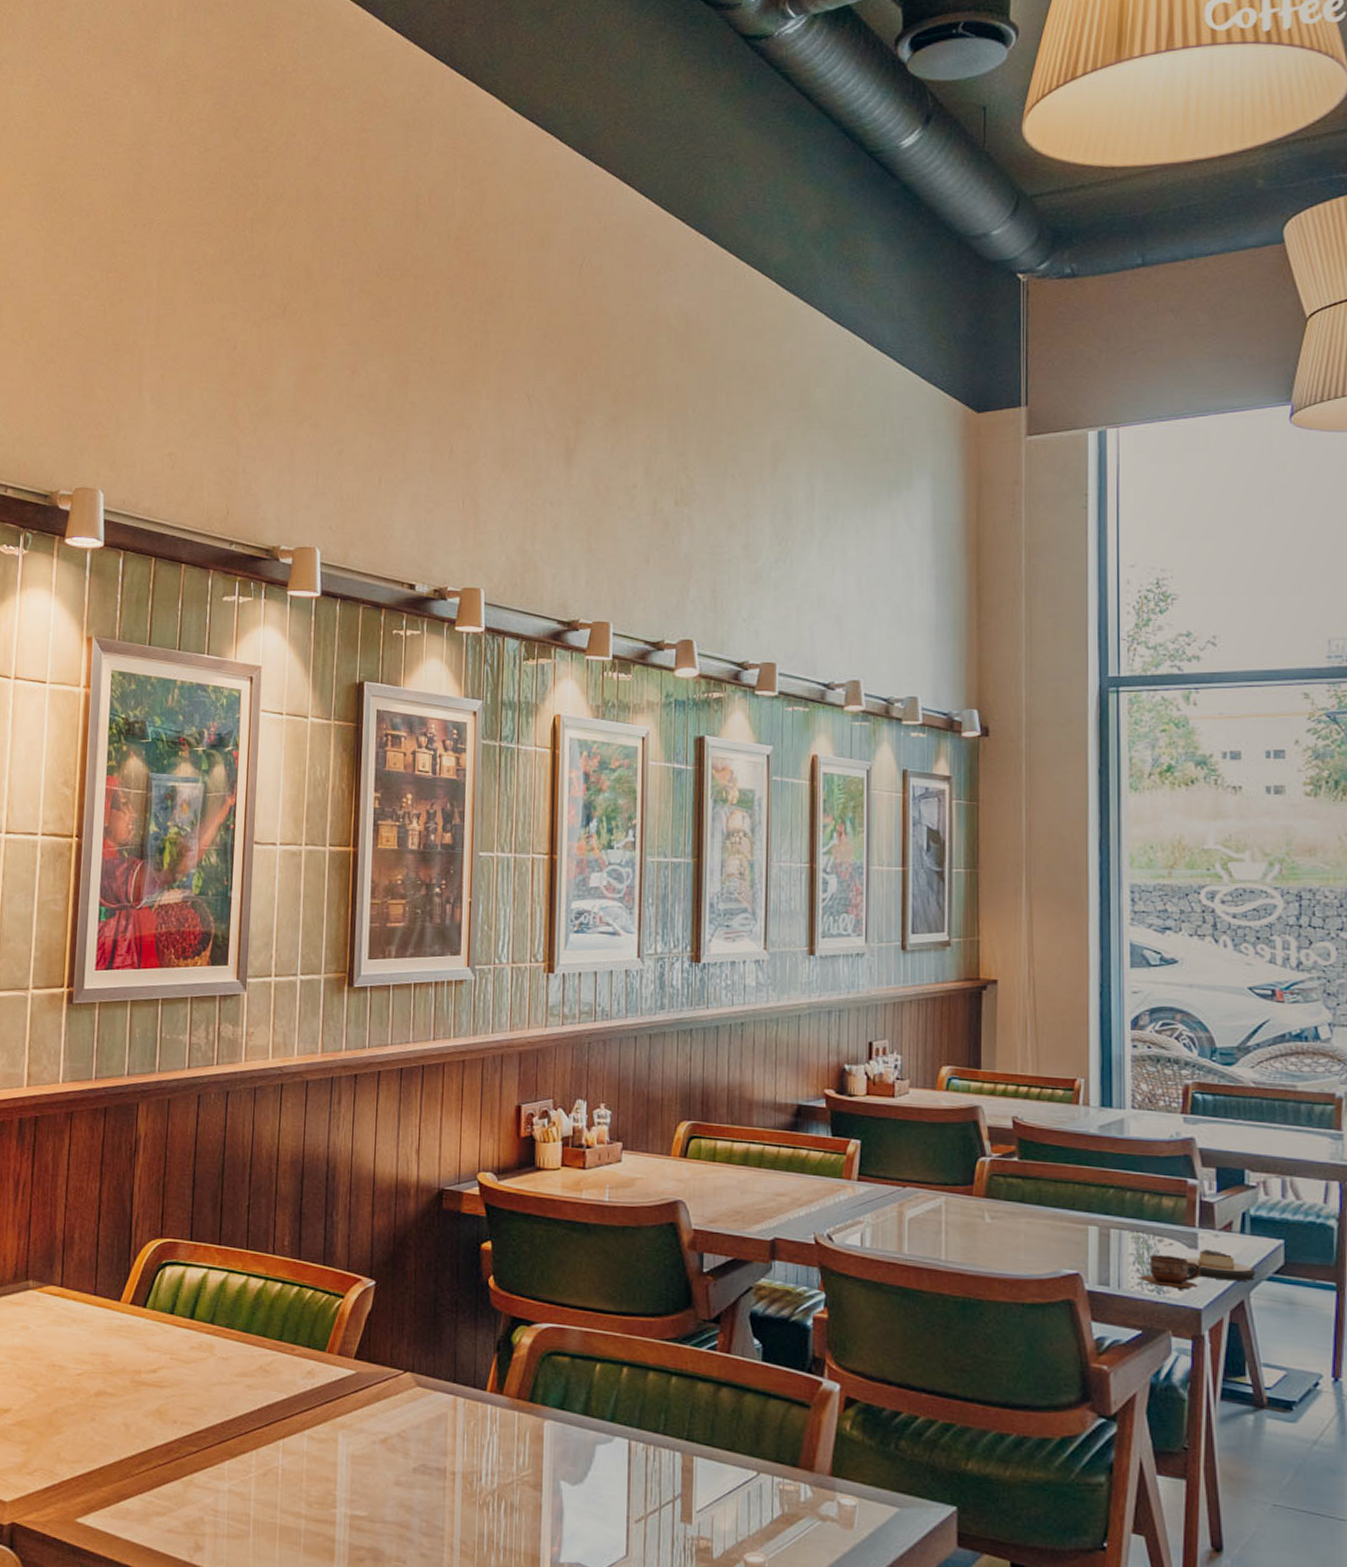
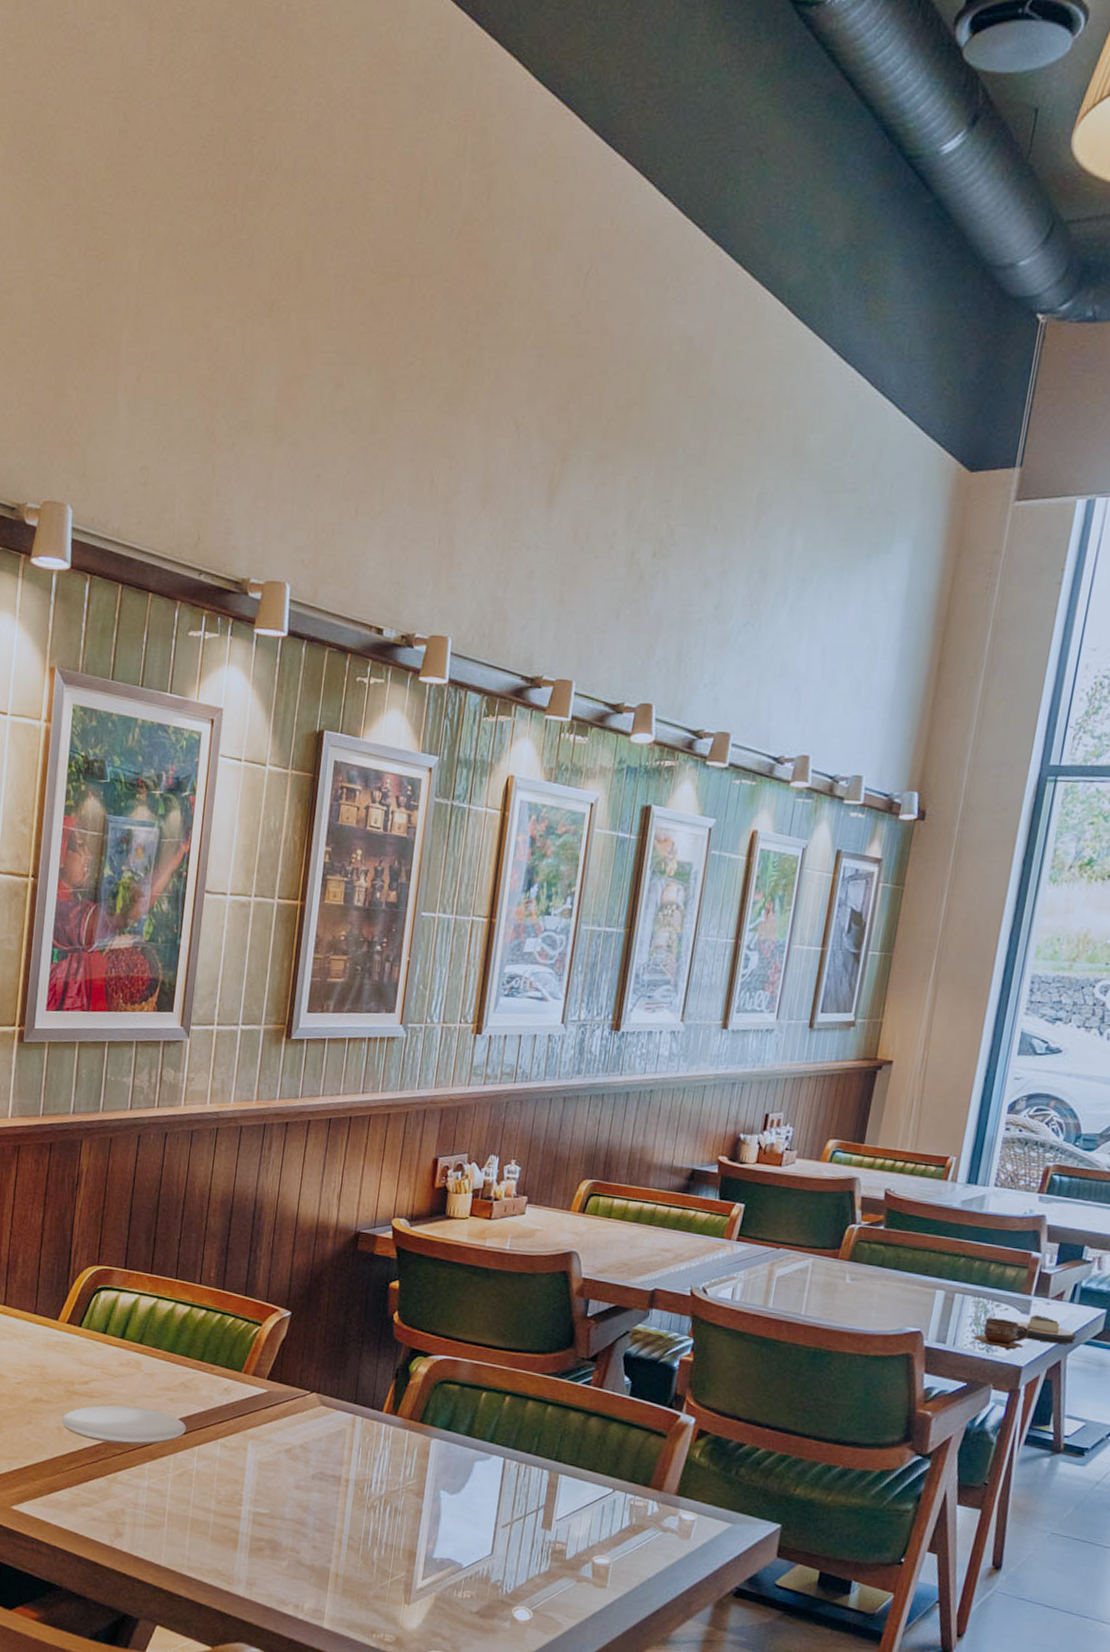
plate: none [128,1395,268,1442] -> present [61,1405,186,1445]

